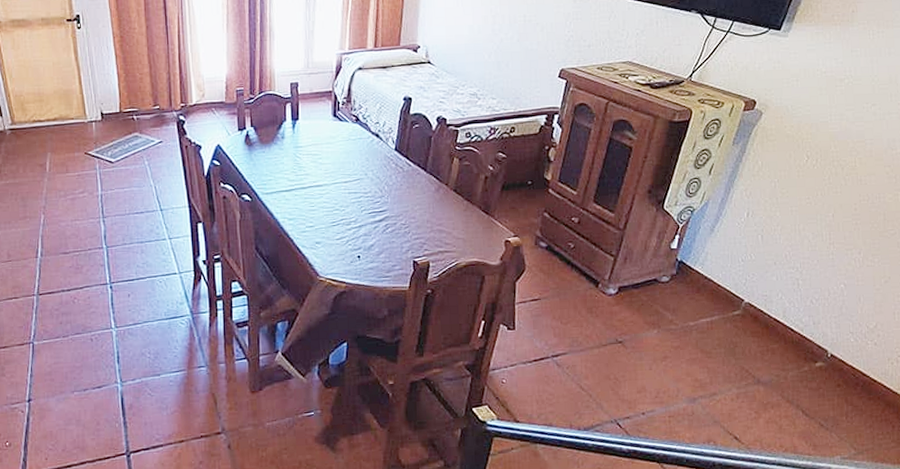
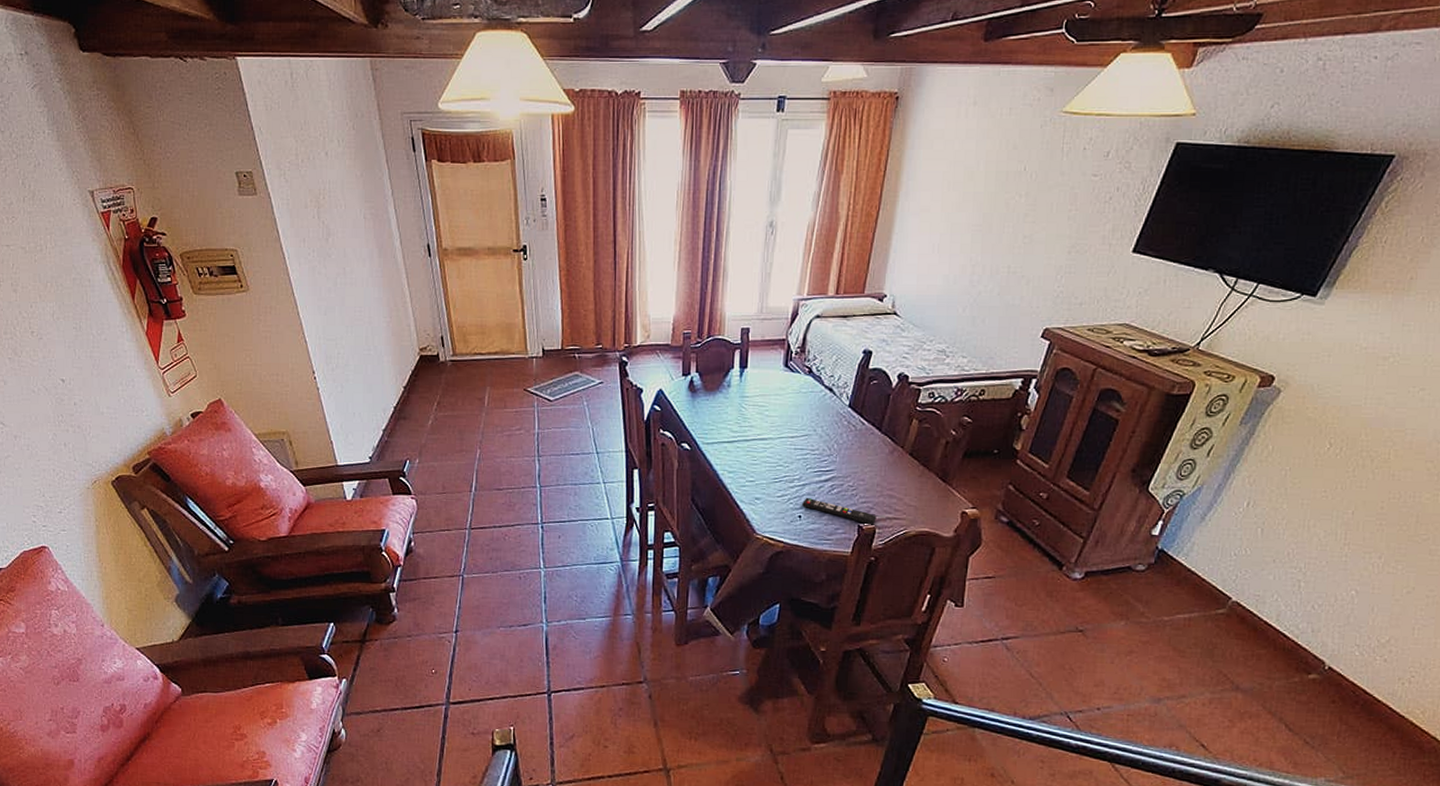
remote control: none [360,238,429,260] -> present [802,497,877,525]

